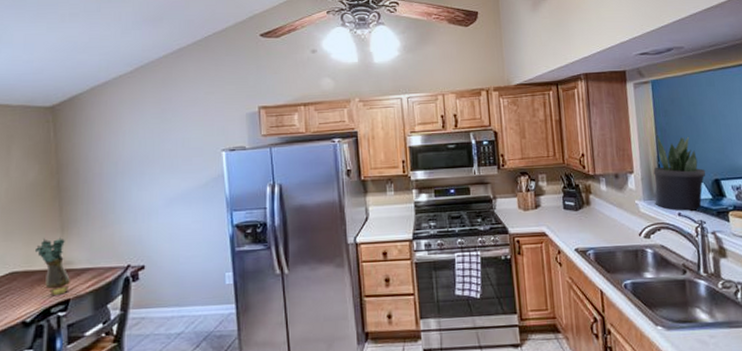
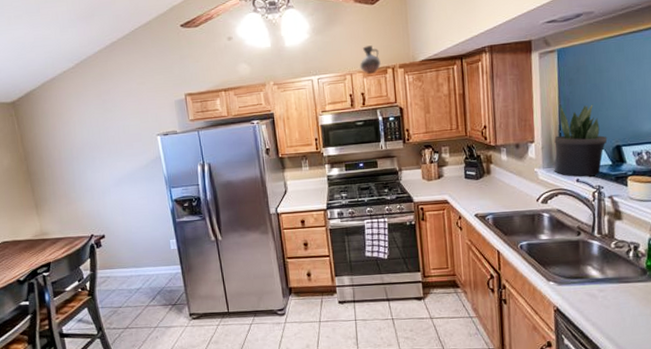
vase: present [34,238,70,295] -> none [18,213,49,259]
ceramic jug: none [452,66,475,95] -> present [360,45,381,74]

